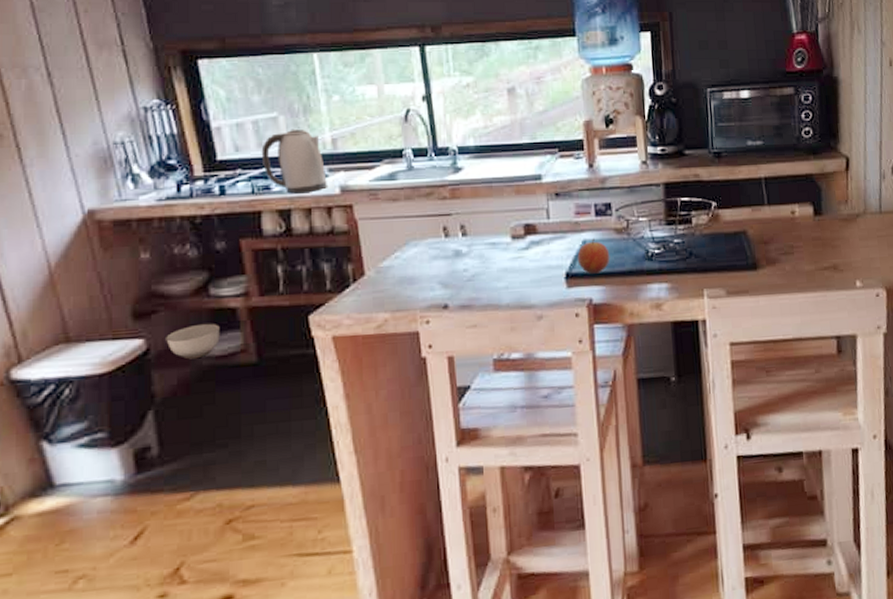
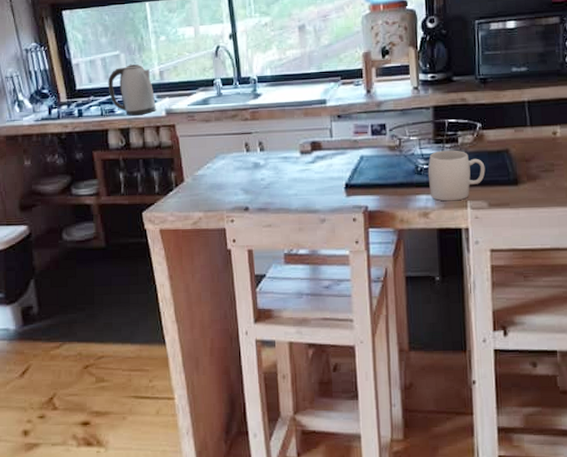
bowl: present [166,323,220,360] -> none [42,215,79,243]
fruit: present [577,237,610,274] -> none [355,153,384,185]
mug: none [659,232,722,291] -> present [427,150,485,202]

